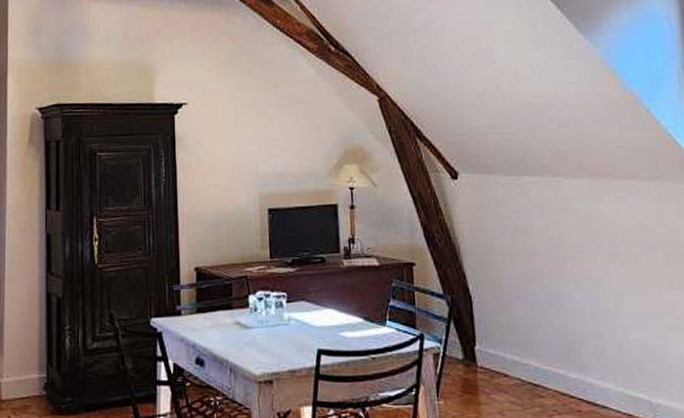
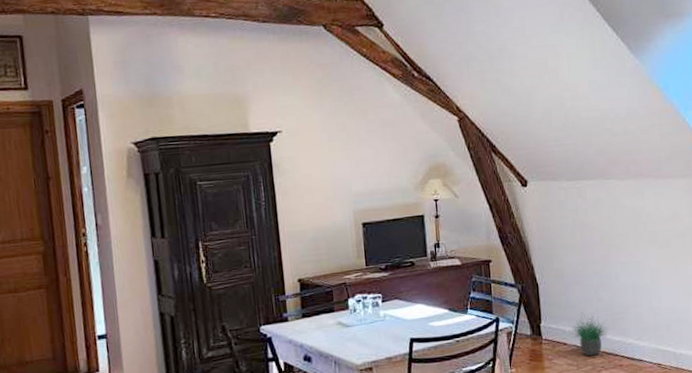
potted plant: none [510,336,561,395] -> present [568,311,609,357]

